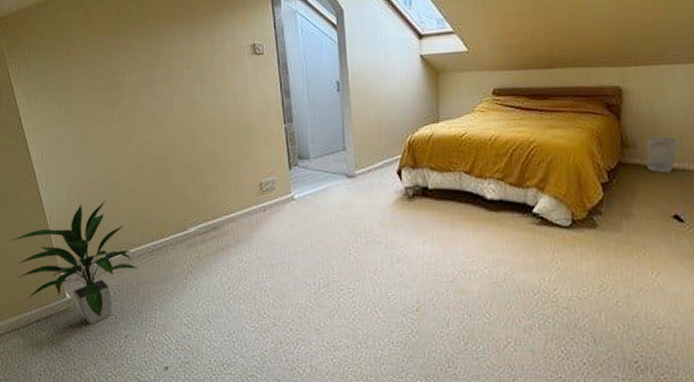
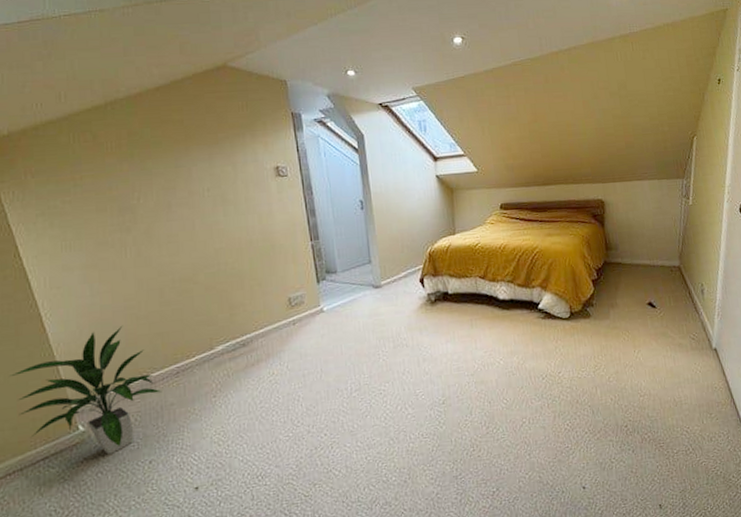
wastebasket: present [646,136,679,173] -> none [625,239,649,269]

